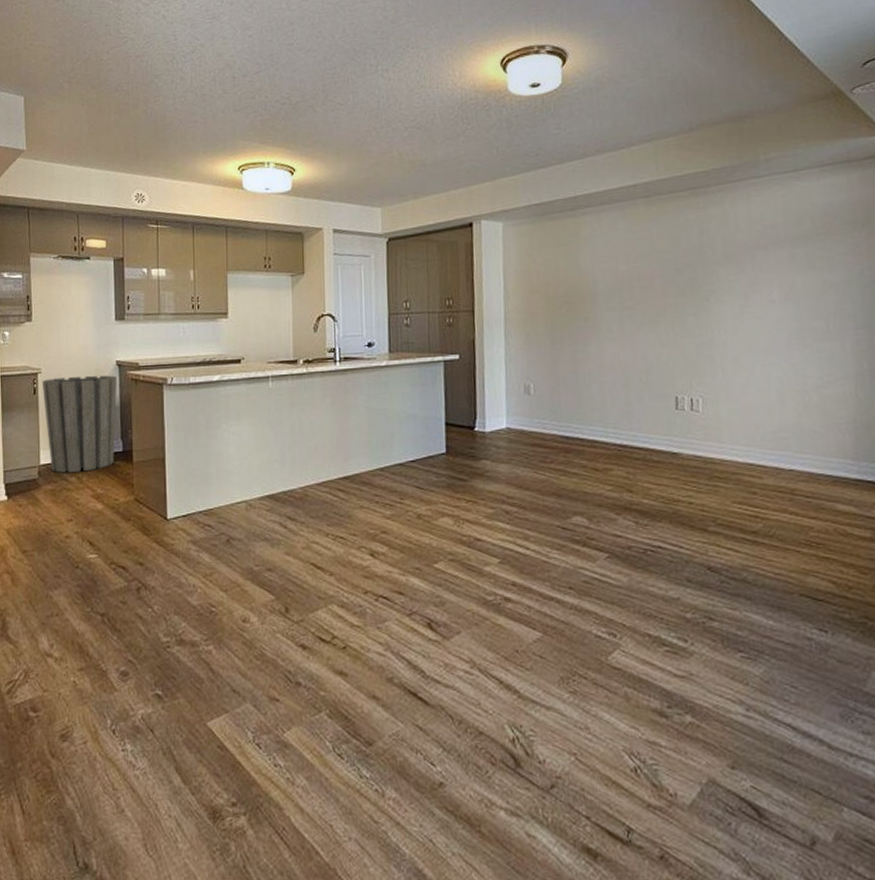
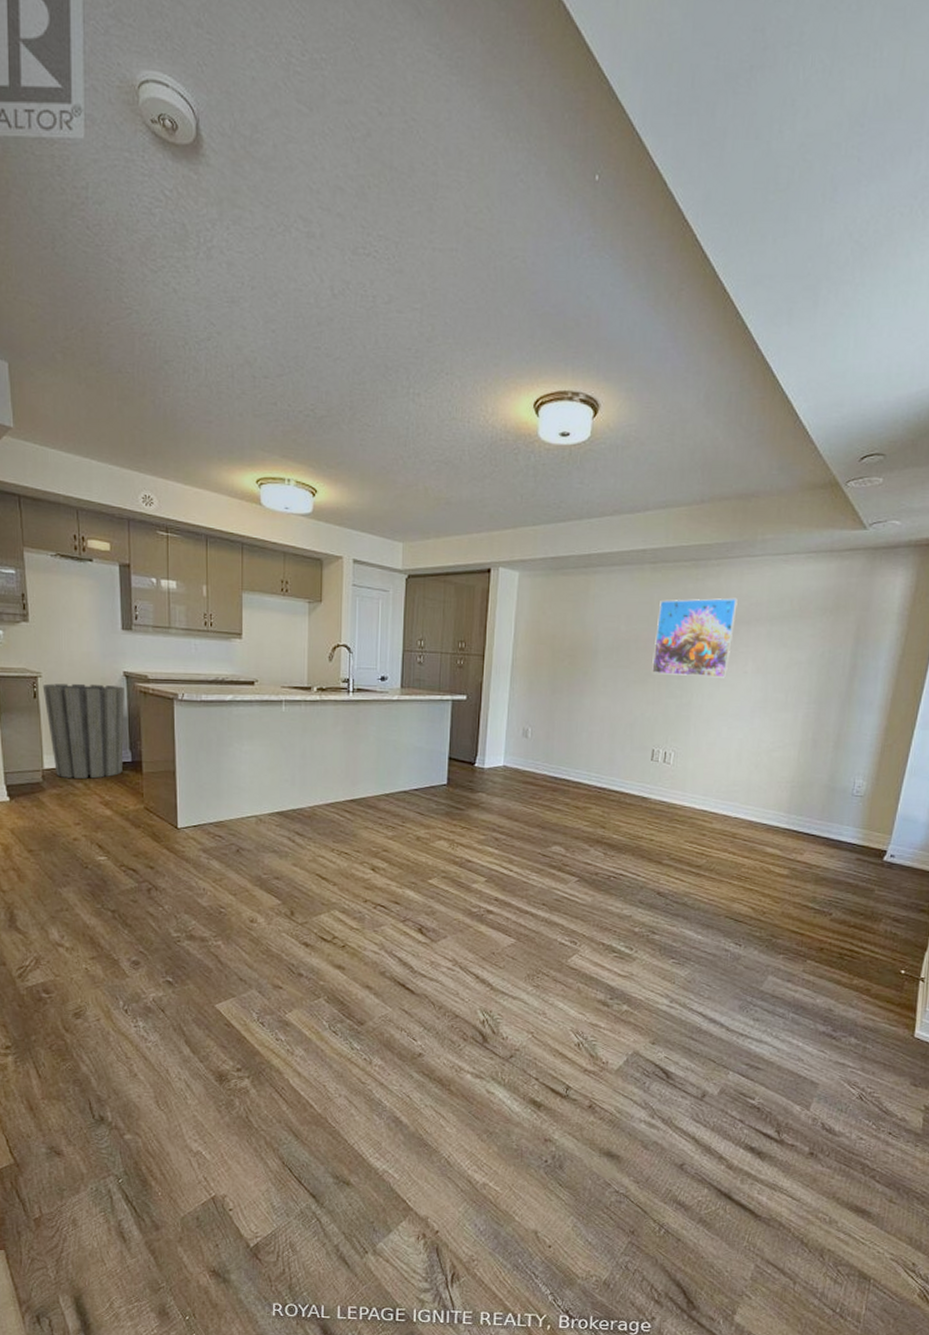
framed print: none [660,222,751,313] -> present [652,597,738,678]

